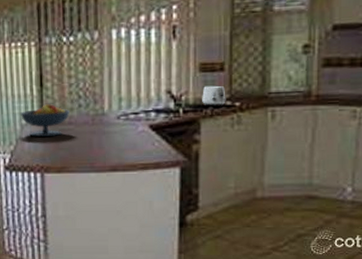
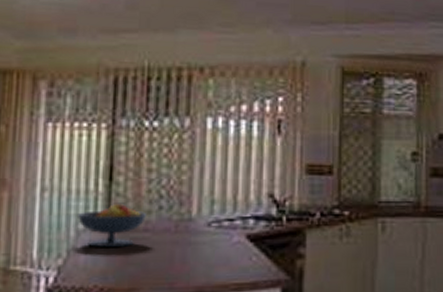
toaster: present [202,85,226,107] -> none [308,191,335,216]

